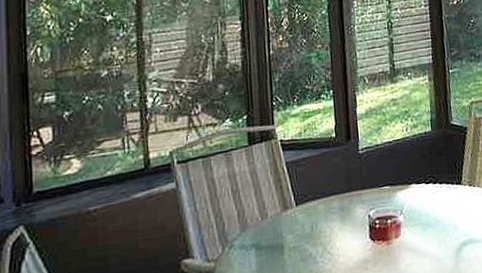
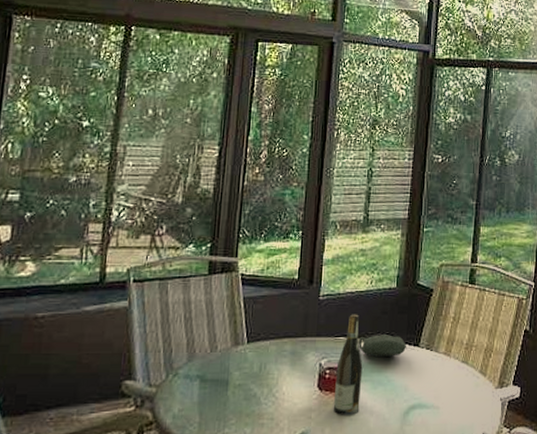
wine bottle: none [385,162,413,262] -> present [333,314,363,415]
bowl: none [403,177,449,201] -> present [359,335,406,358]

